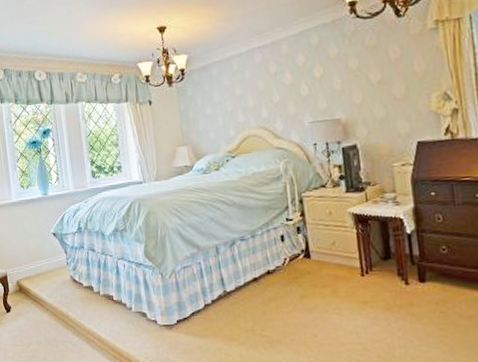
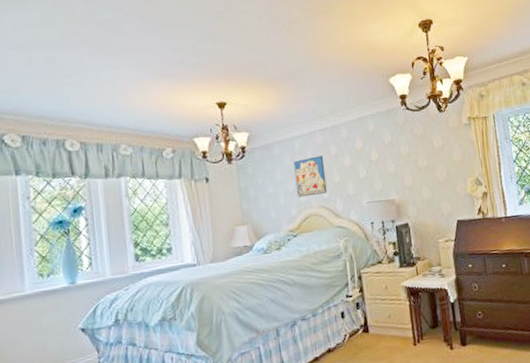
wall art: none [231,74,267,118] -> present [293,155,328,198]

